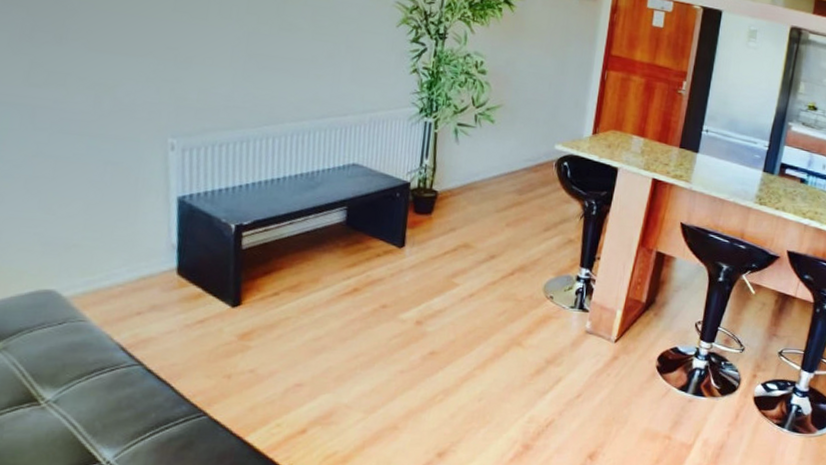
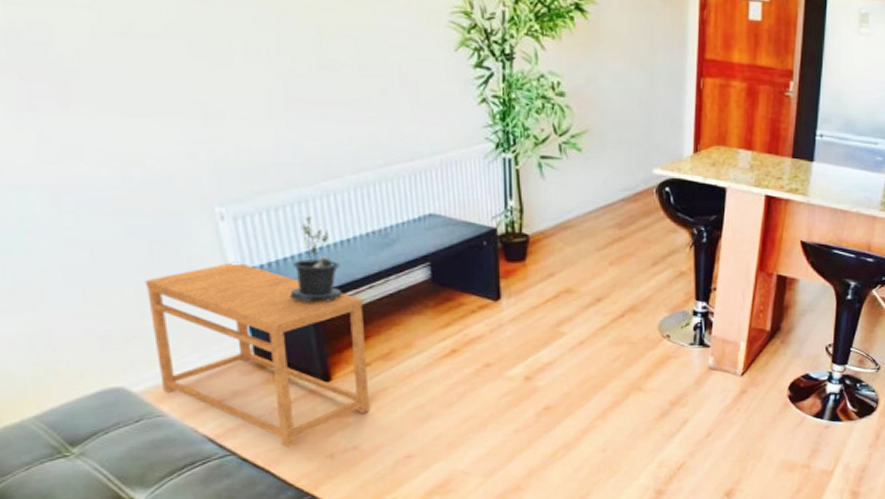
side table: none [89,187,282,364] -> present [145,262,370,448]
potted plant: none [218,154,267,232] -> present [290,216,342,301]

